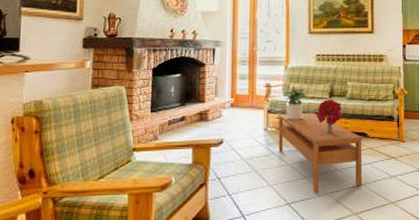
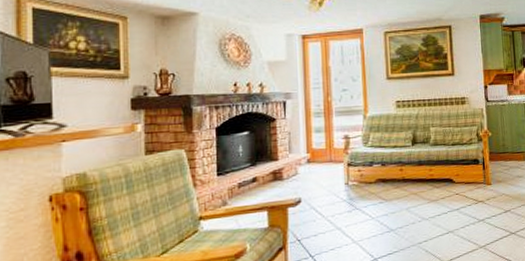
coffee table: present [278,112,363,193] -> none [360,162,451,245]
potted plant: present [282,87,309,120] -> none [363,137,391,172]
bouquet: present [316,99,342,134] -> none [399,146,427,183]

